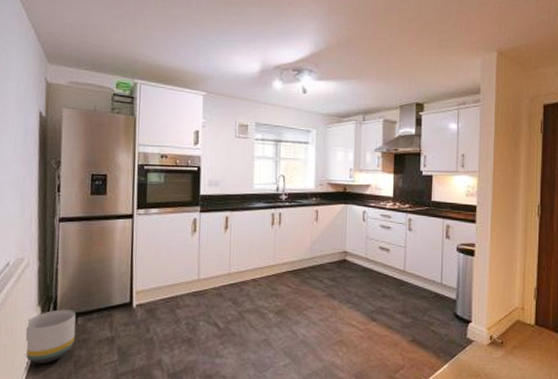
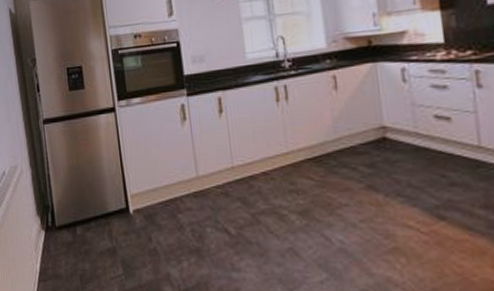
planter: present [24,309,76,363] -> none [28,219,77,277]

